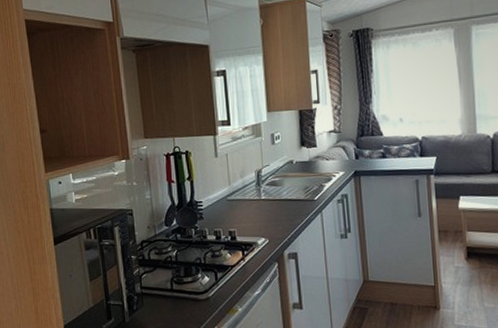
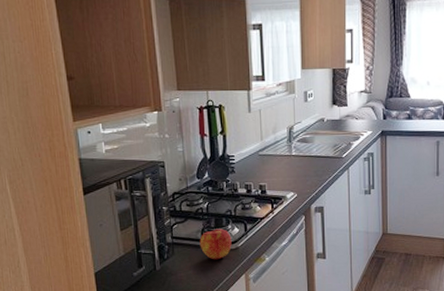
apple: none [169,277,202,311] -> present [199,228,232,260]

